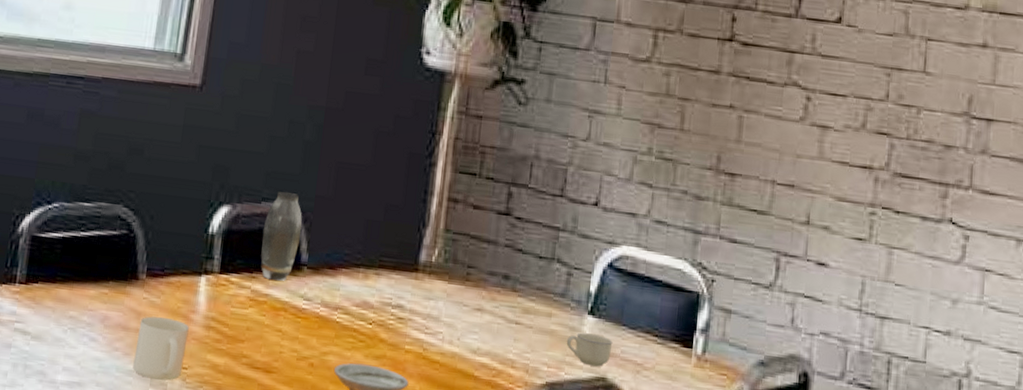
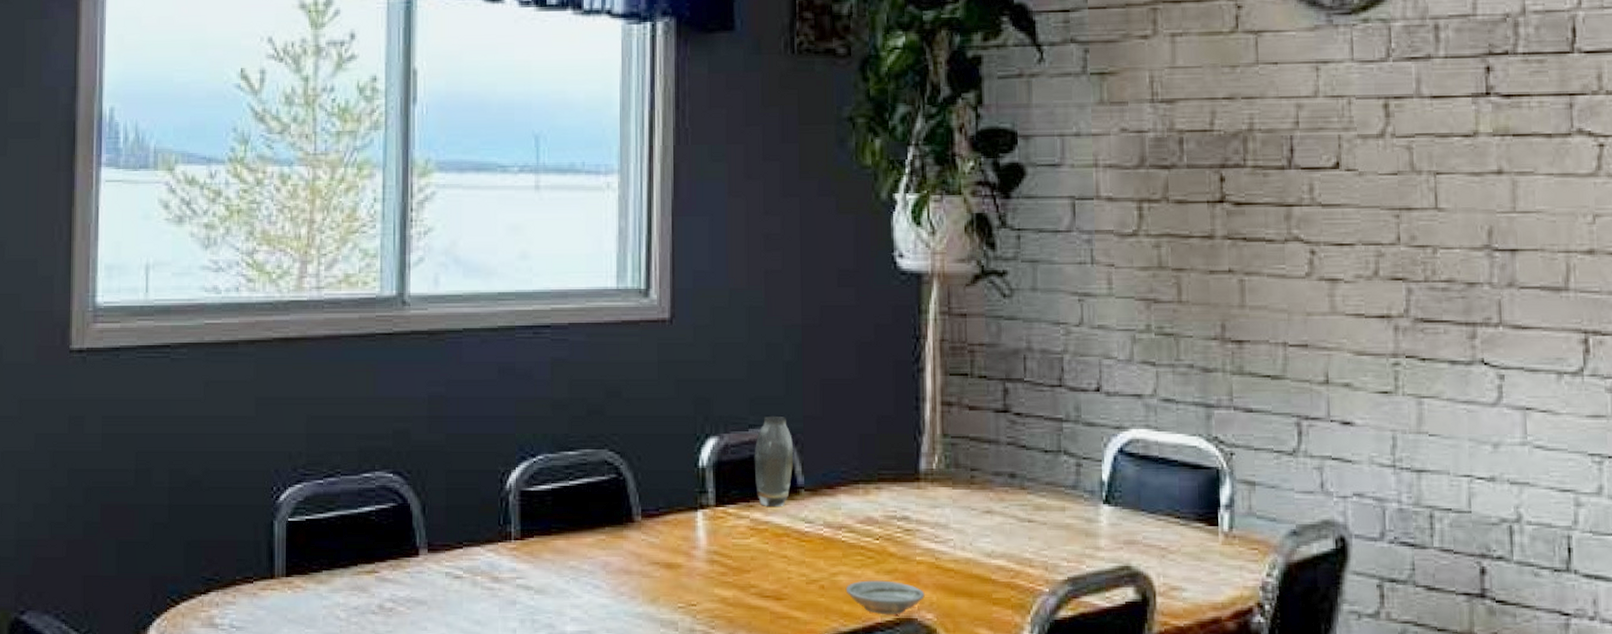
cup: present [133,316,189,381] -> none [641,557,692,619]
cup: present [566,332,613,367] -> none [1084,523,1133,556]

